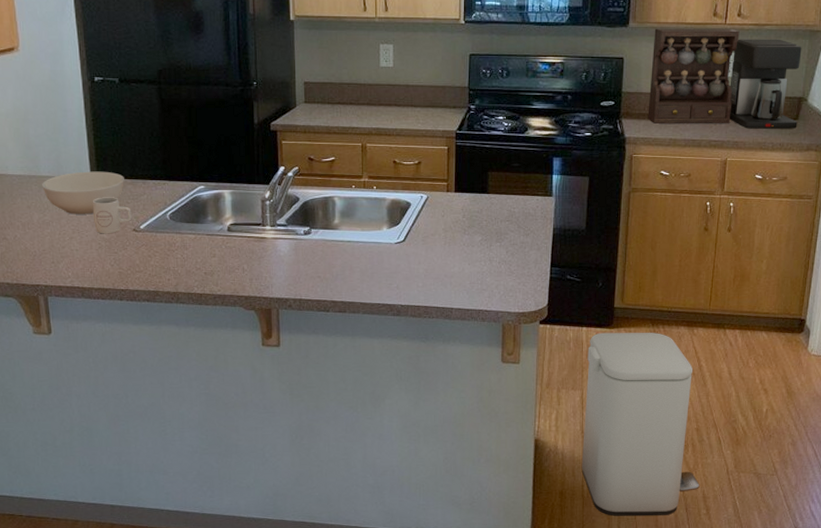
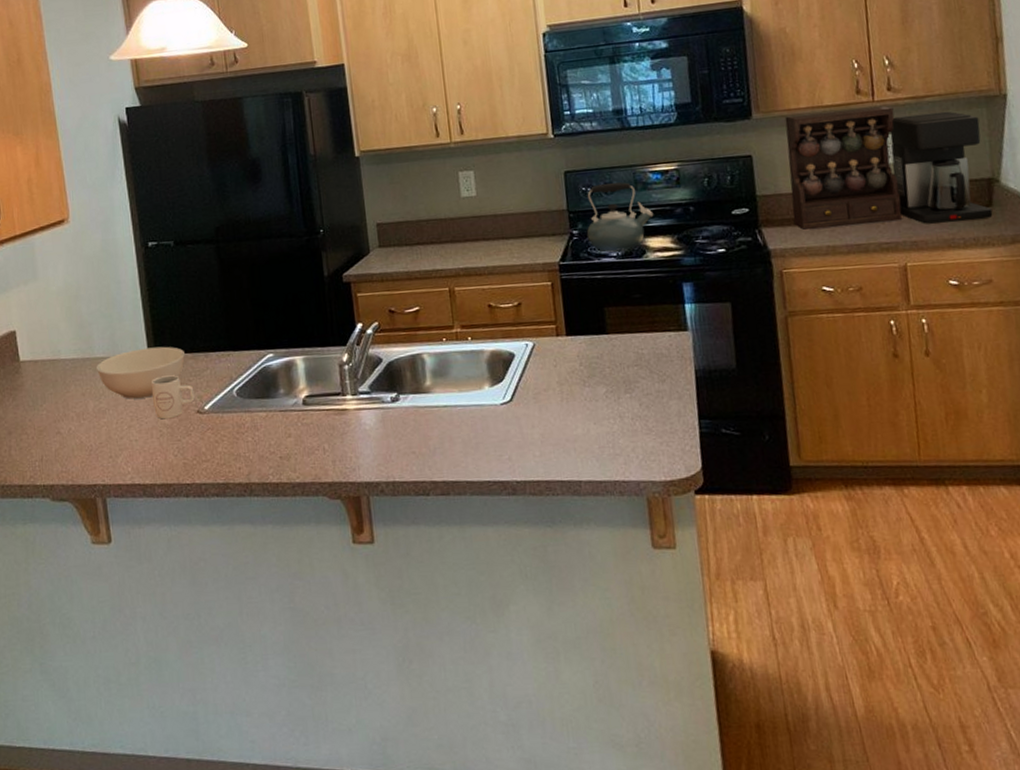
kettle: none [481,69,538,127] -> present [586,182,654,252]
pedal bin: present [581,332,700,517] -> none [763,496,953,758]

